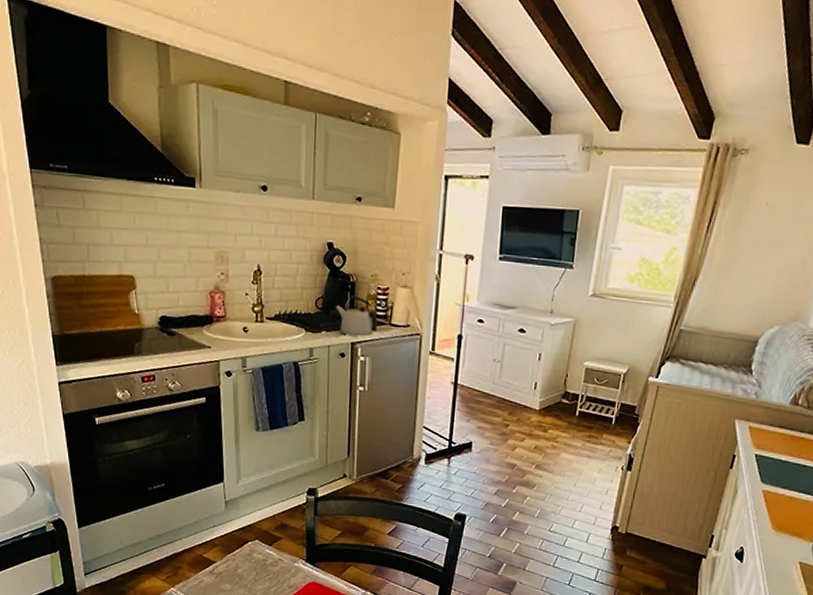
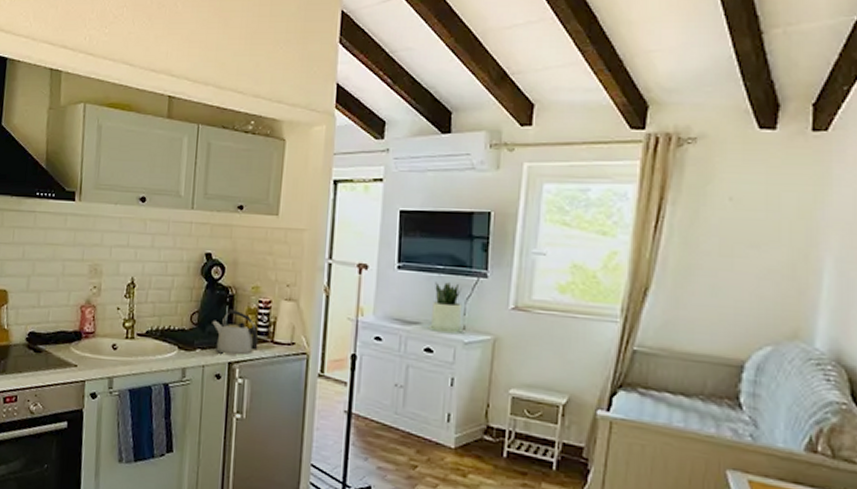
planter: none [522,272,552,317] -> present [428,282,463,334]

